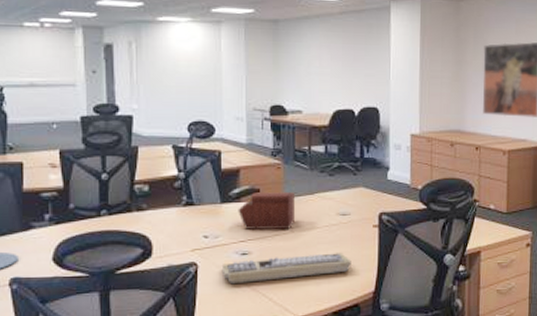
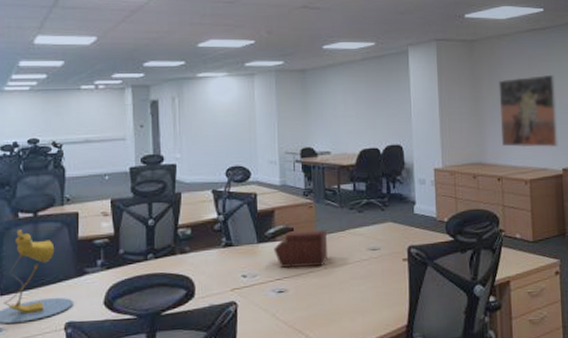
keyboard: present [221,253,351,285] -> none [259,287,384,322]

